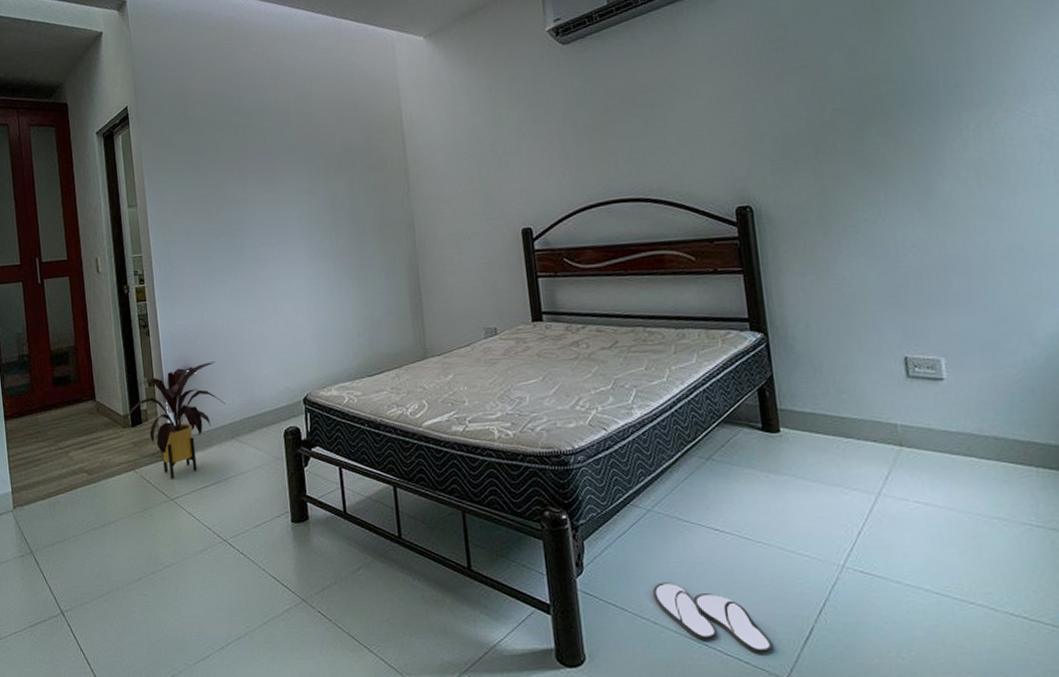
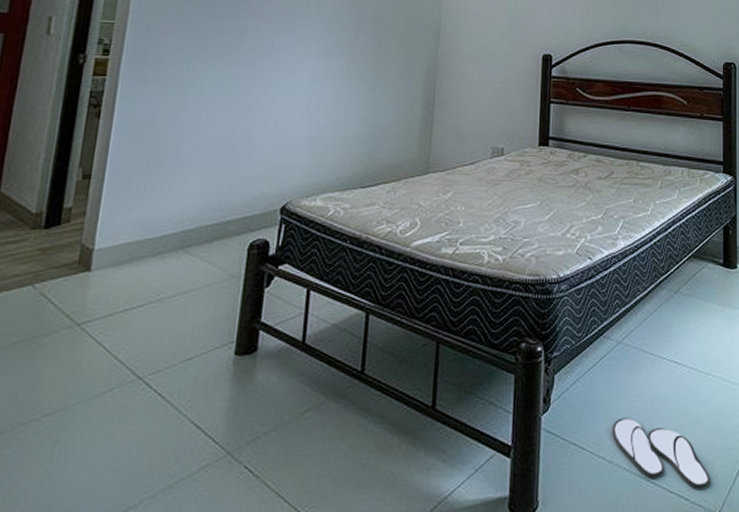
house plant: present [123,361,227,479] -> none [35,156,183,298]

